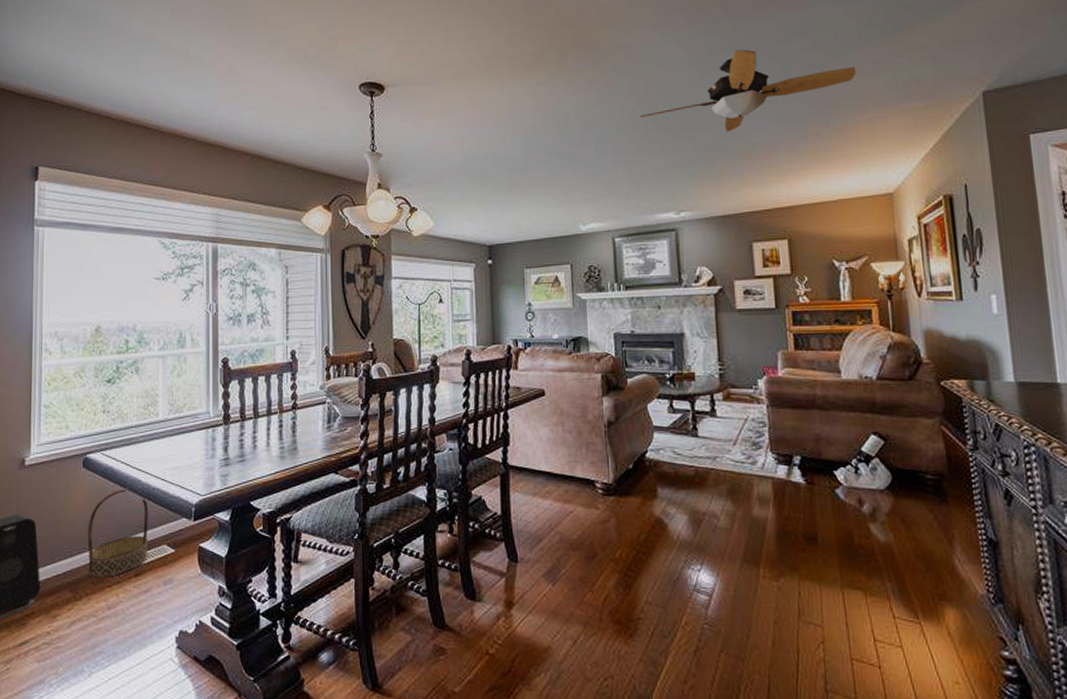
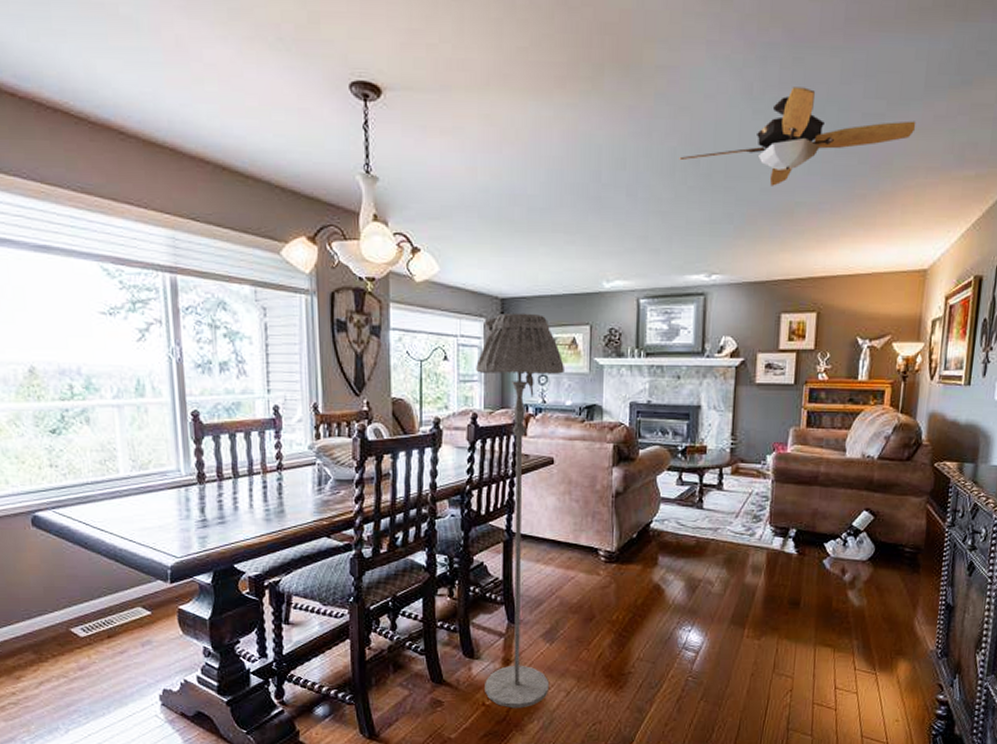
basket: present [87,488,149,577] -> none [46,548,121,639]
floor lamp: none [468,257,554,659] -> present [476,313,566,709]

